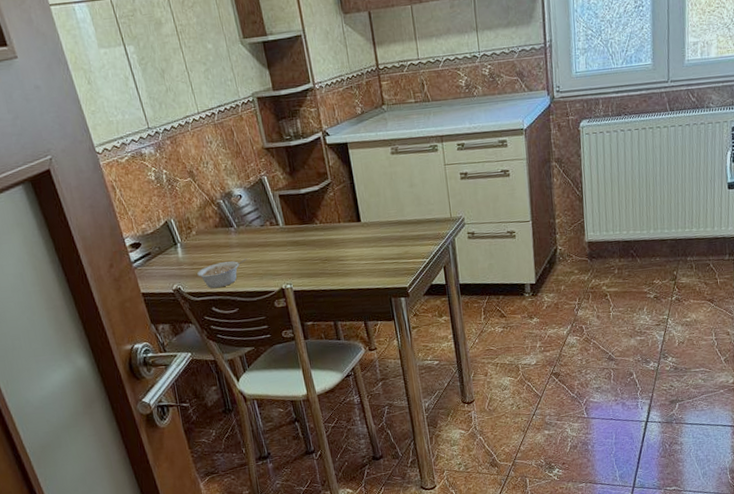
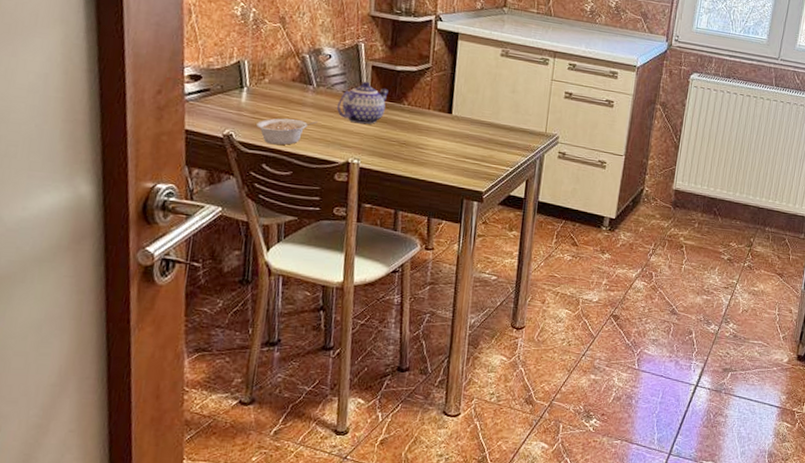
teapot: none [258,211,302,252] -> present [336,81,389,125]

